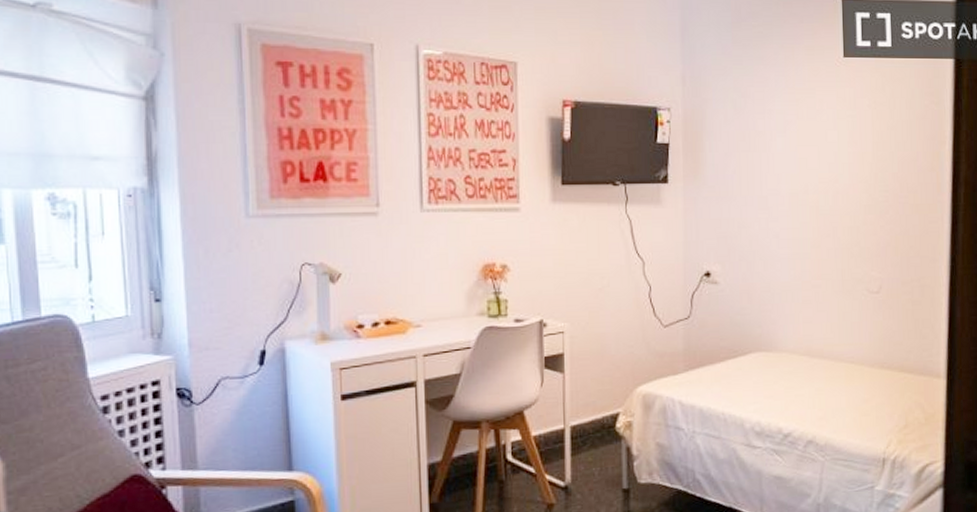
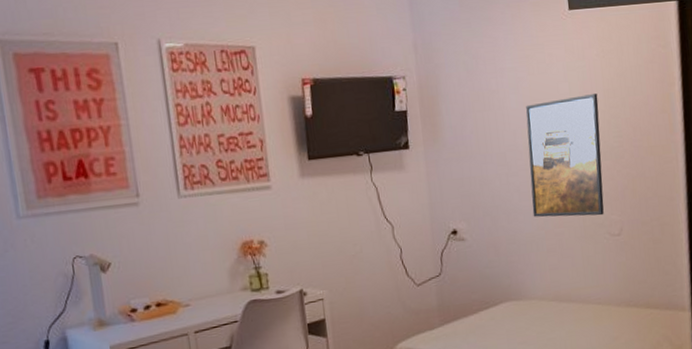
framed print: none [790,144,867,271] -> present [526,93,604,217]

